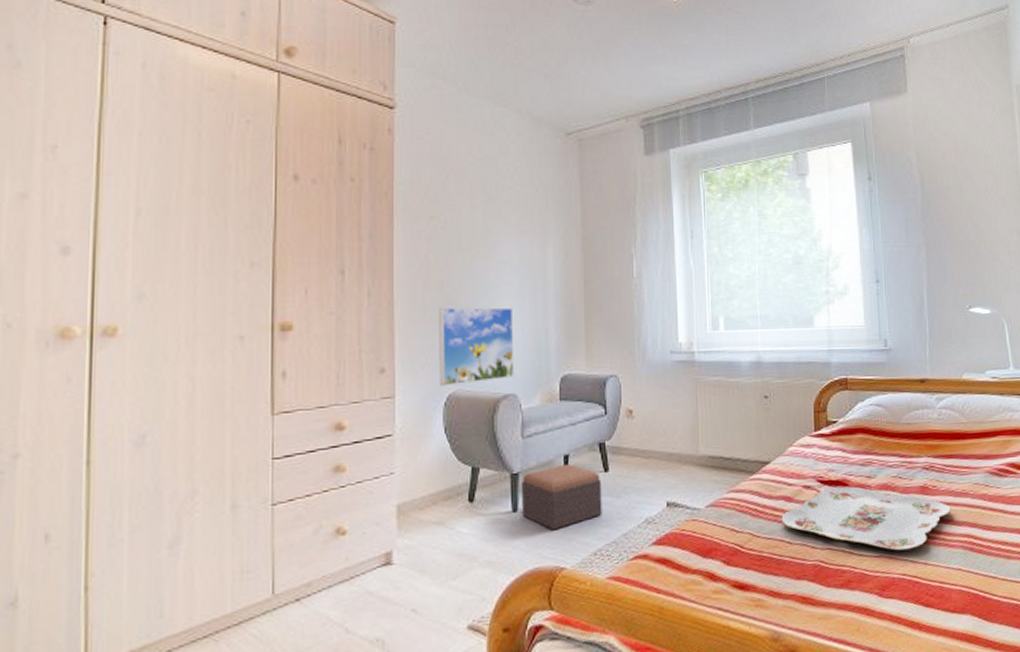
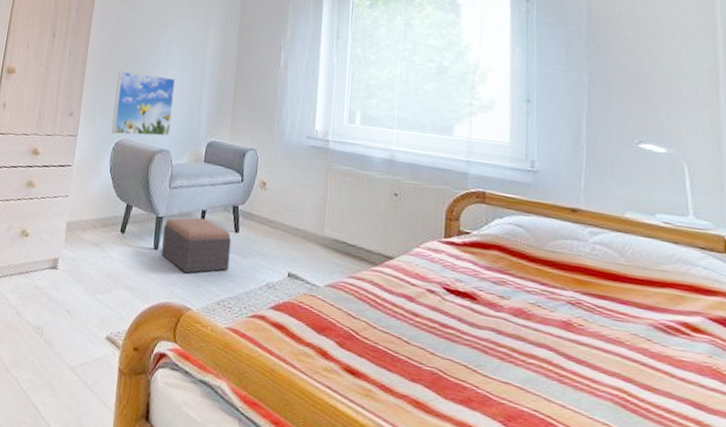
serving tray: present [781,486,951,551] -> none [400,296,599,386]

